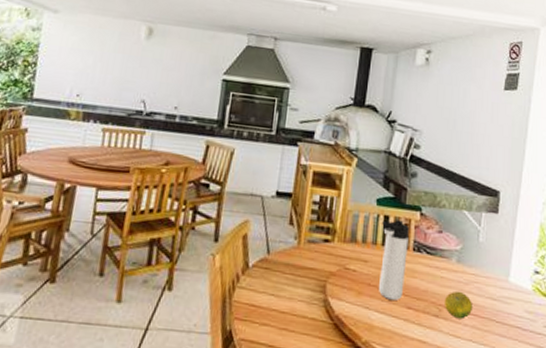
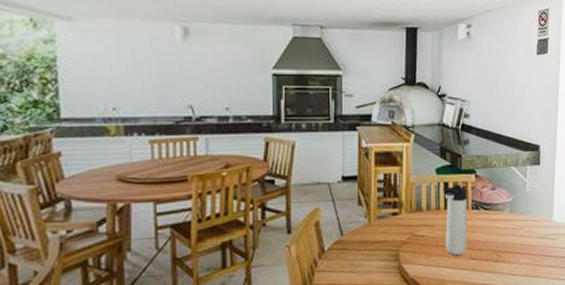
fruit: present [444,290,472,320] -> none [501,236,525,260]

